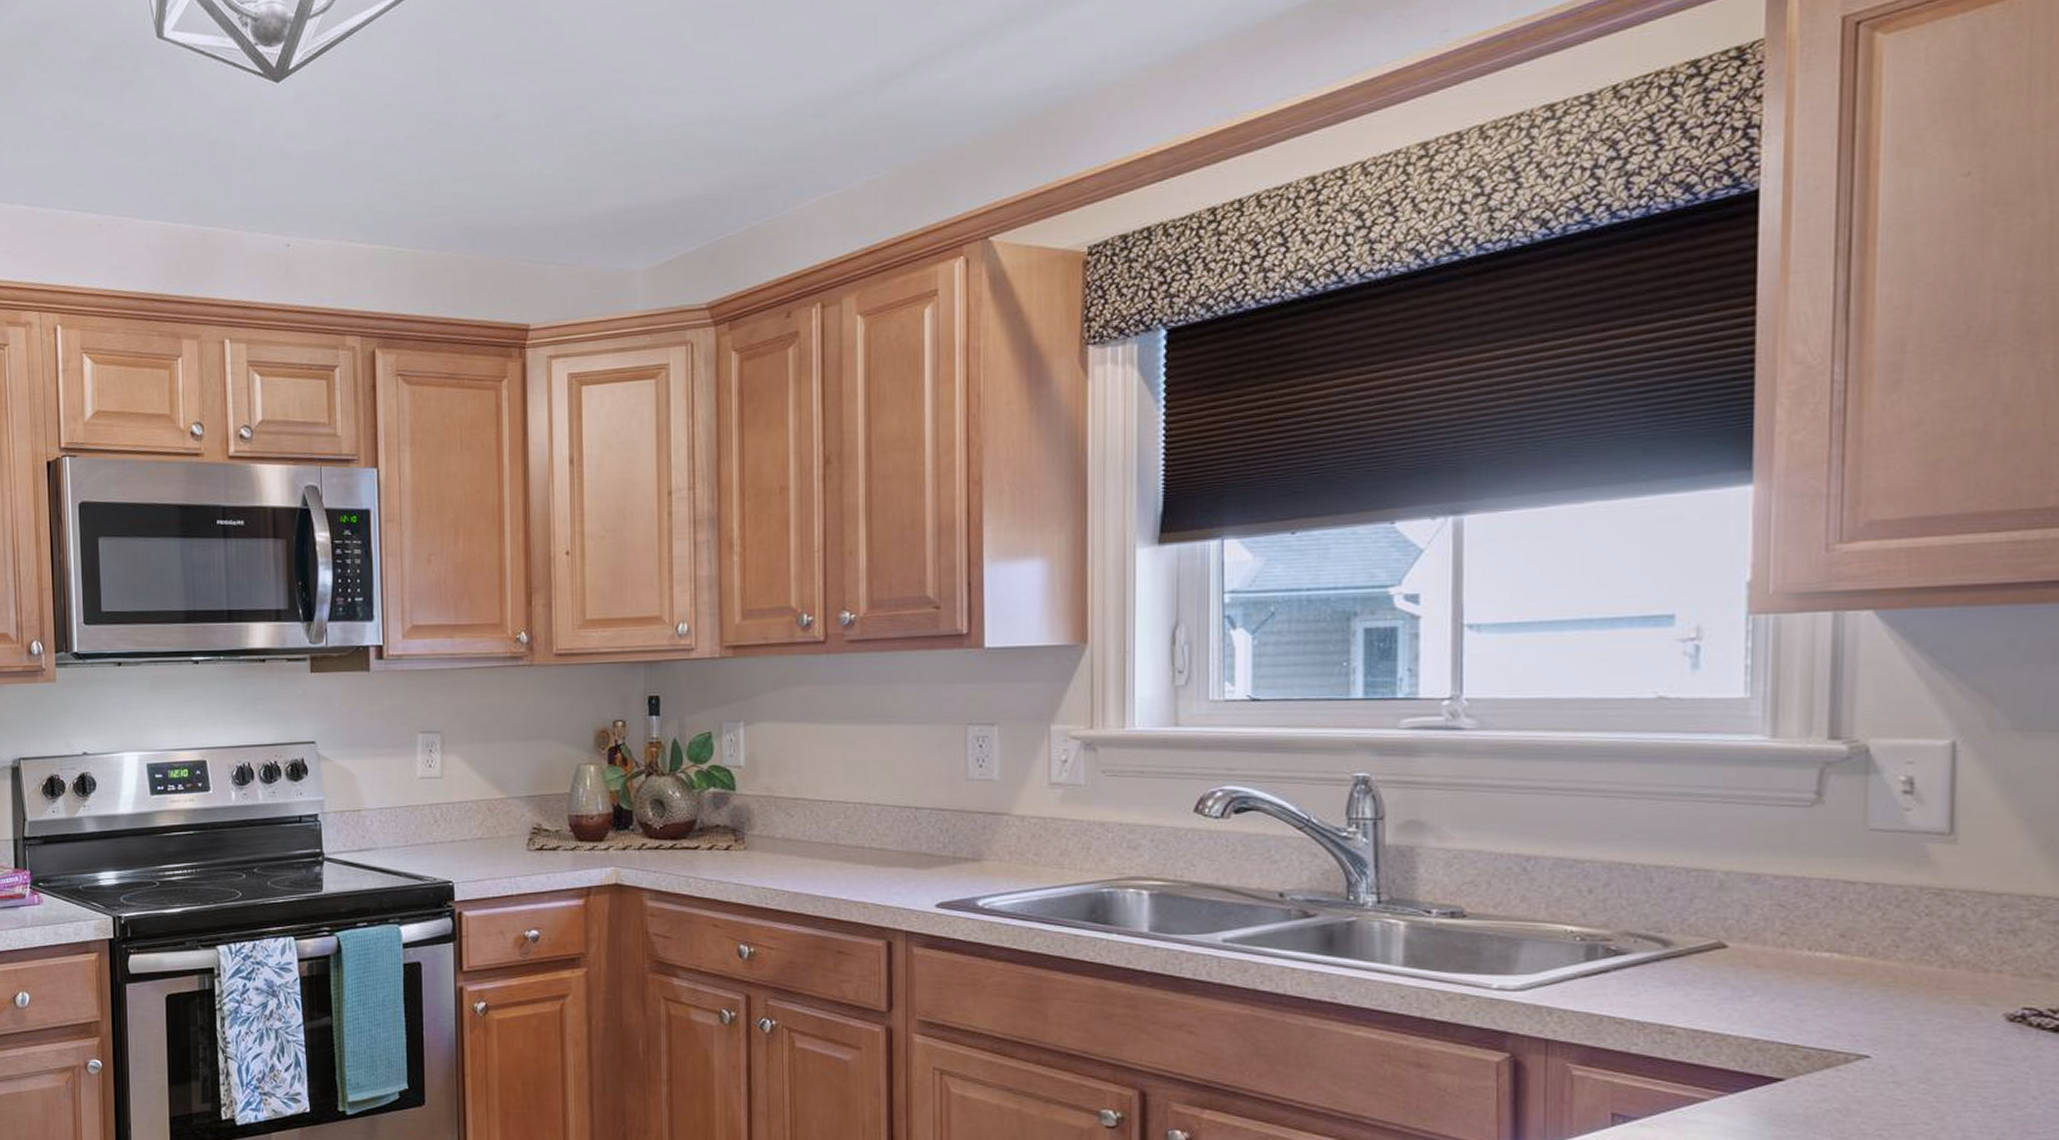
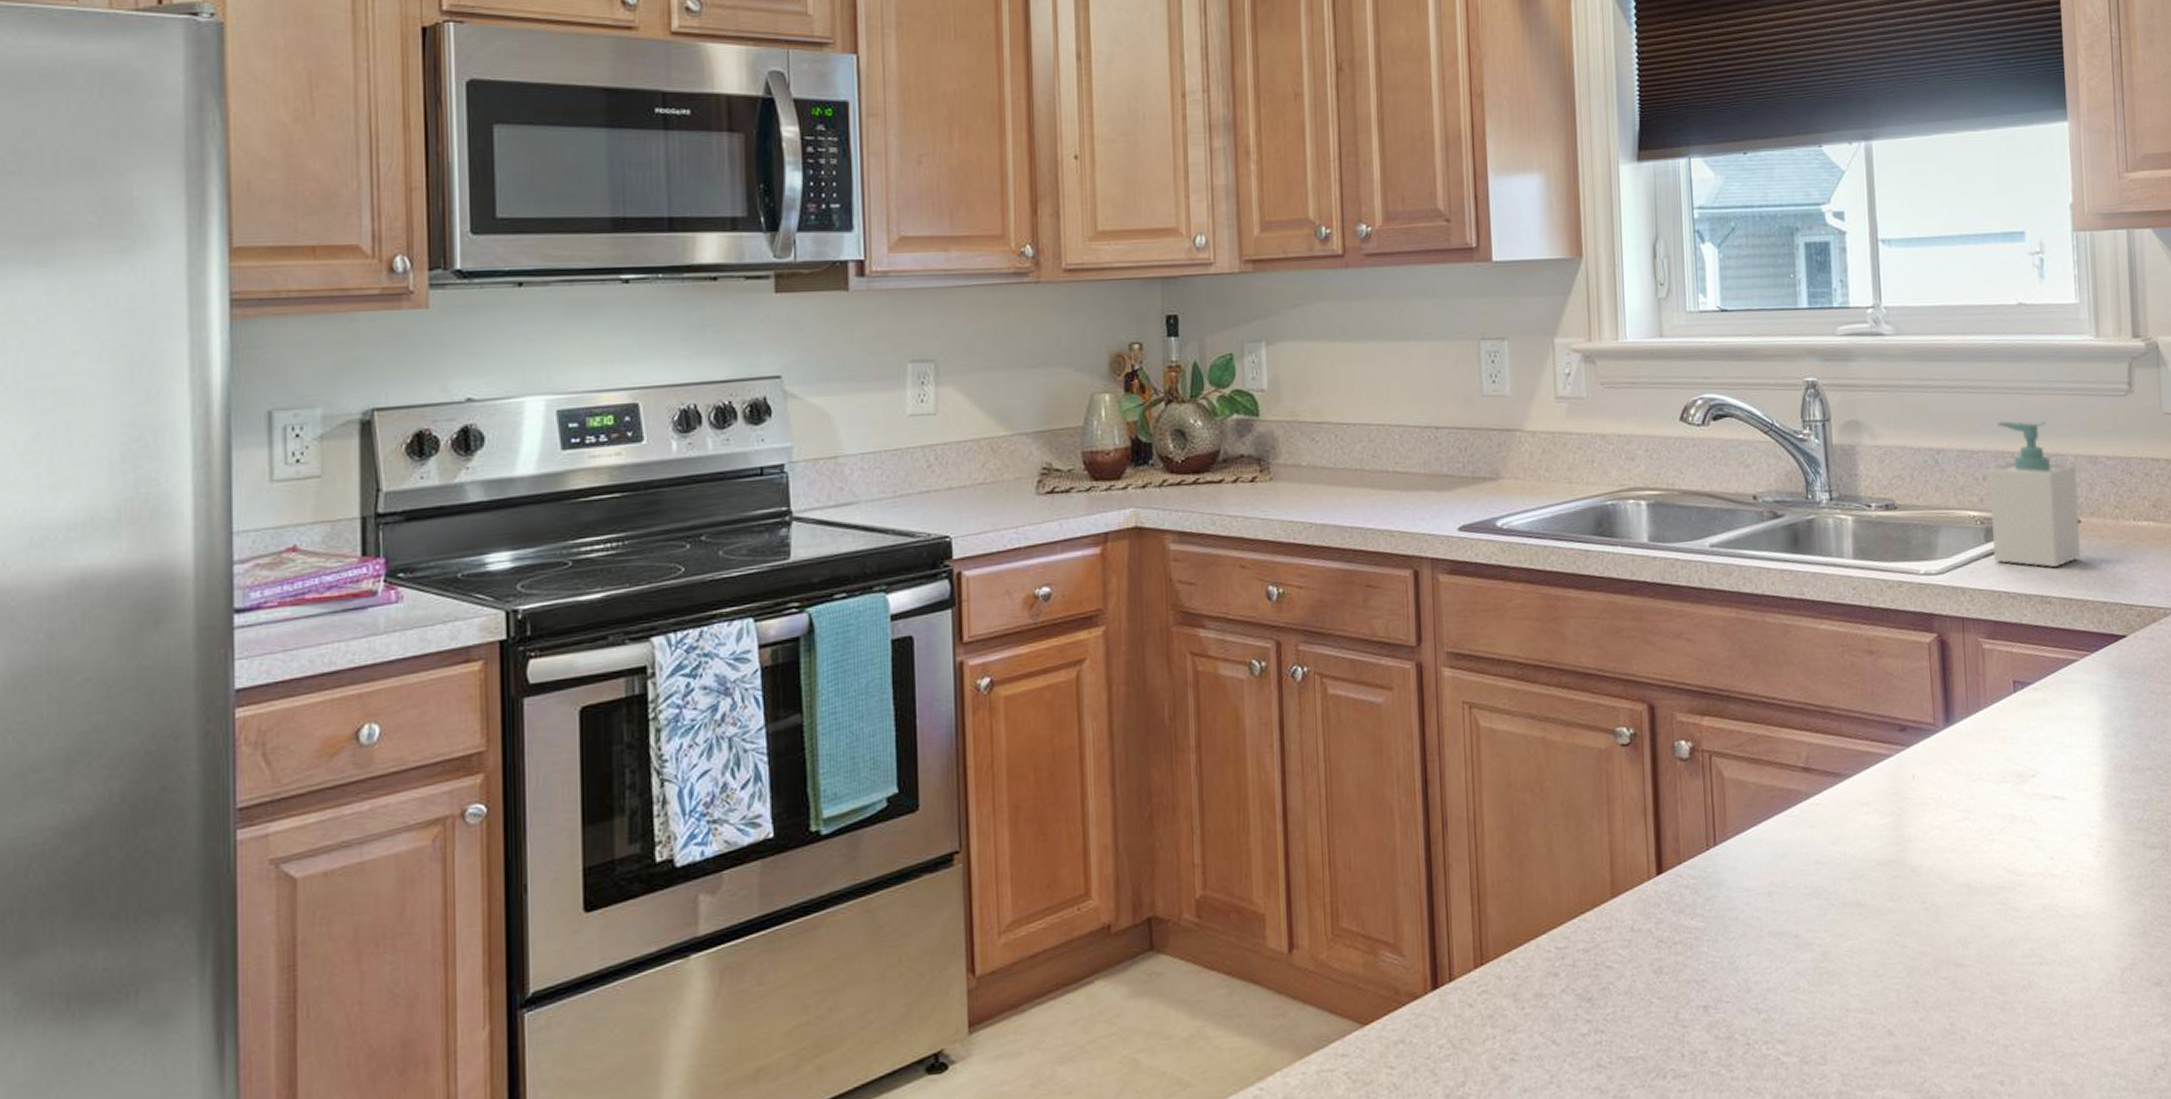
soap bottle: none [1597,828,1727,994] -> present [1990,421,2081,567]

